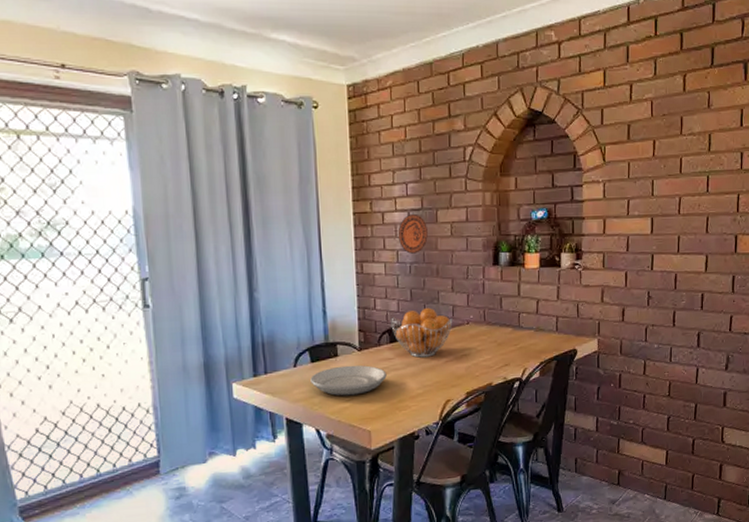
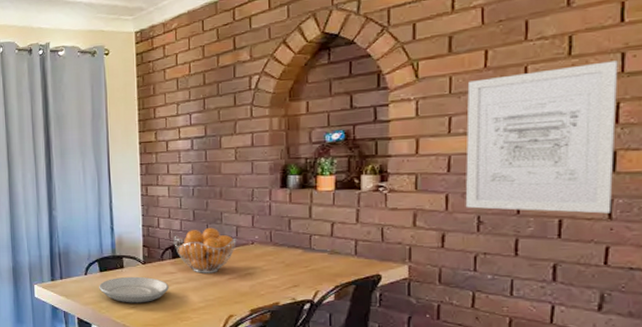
decorative plate: present [397,213,428,254] -> none [181,141,211,178]
wall art: none [639,159,739,288] -> present [465,60,618,214]

